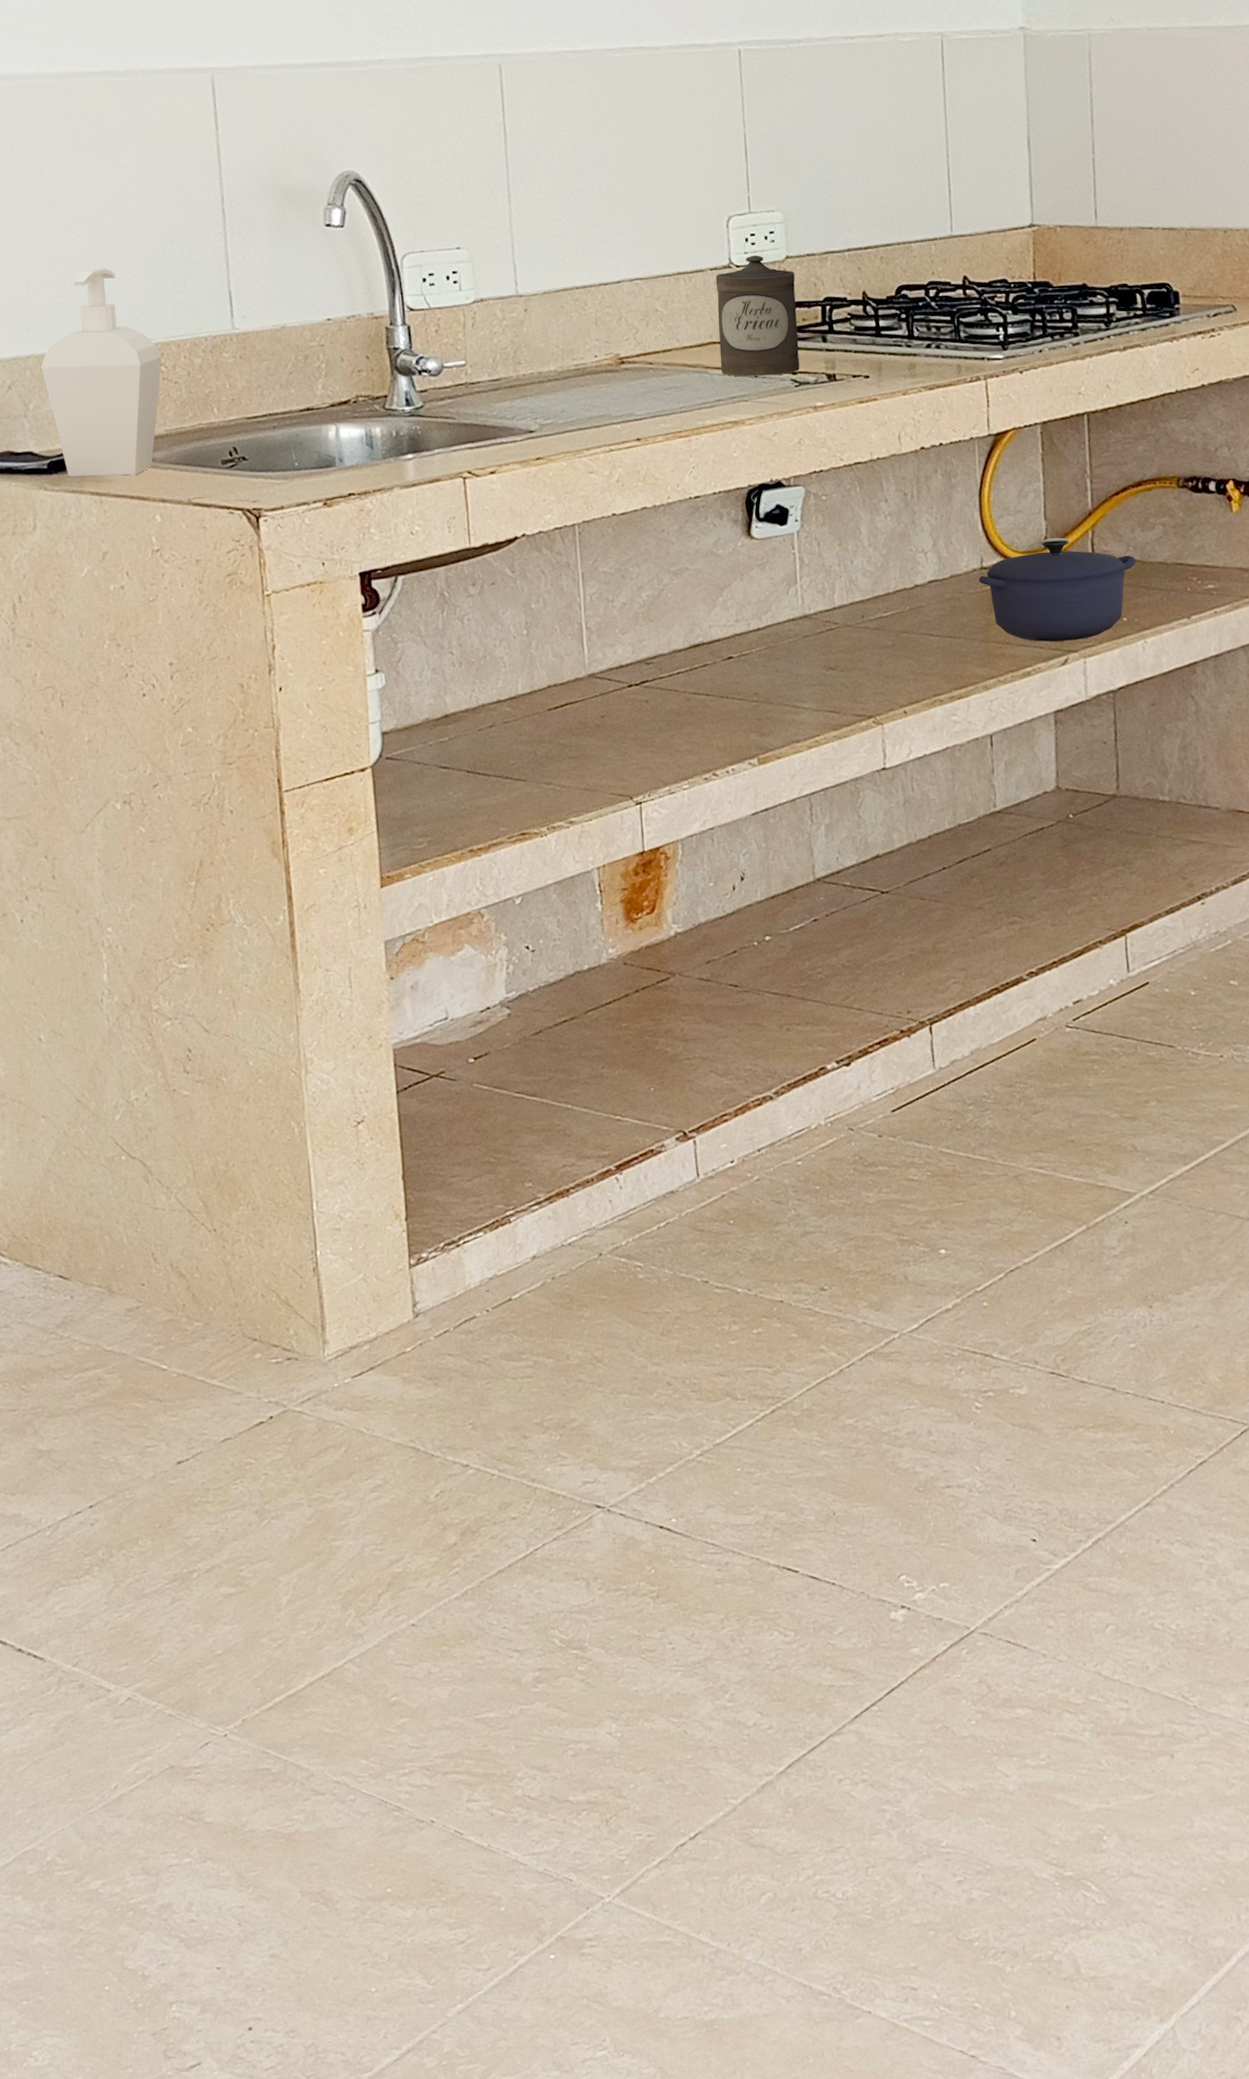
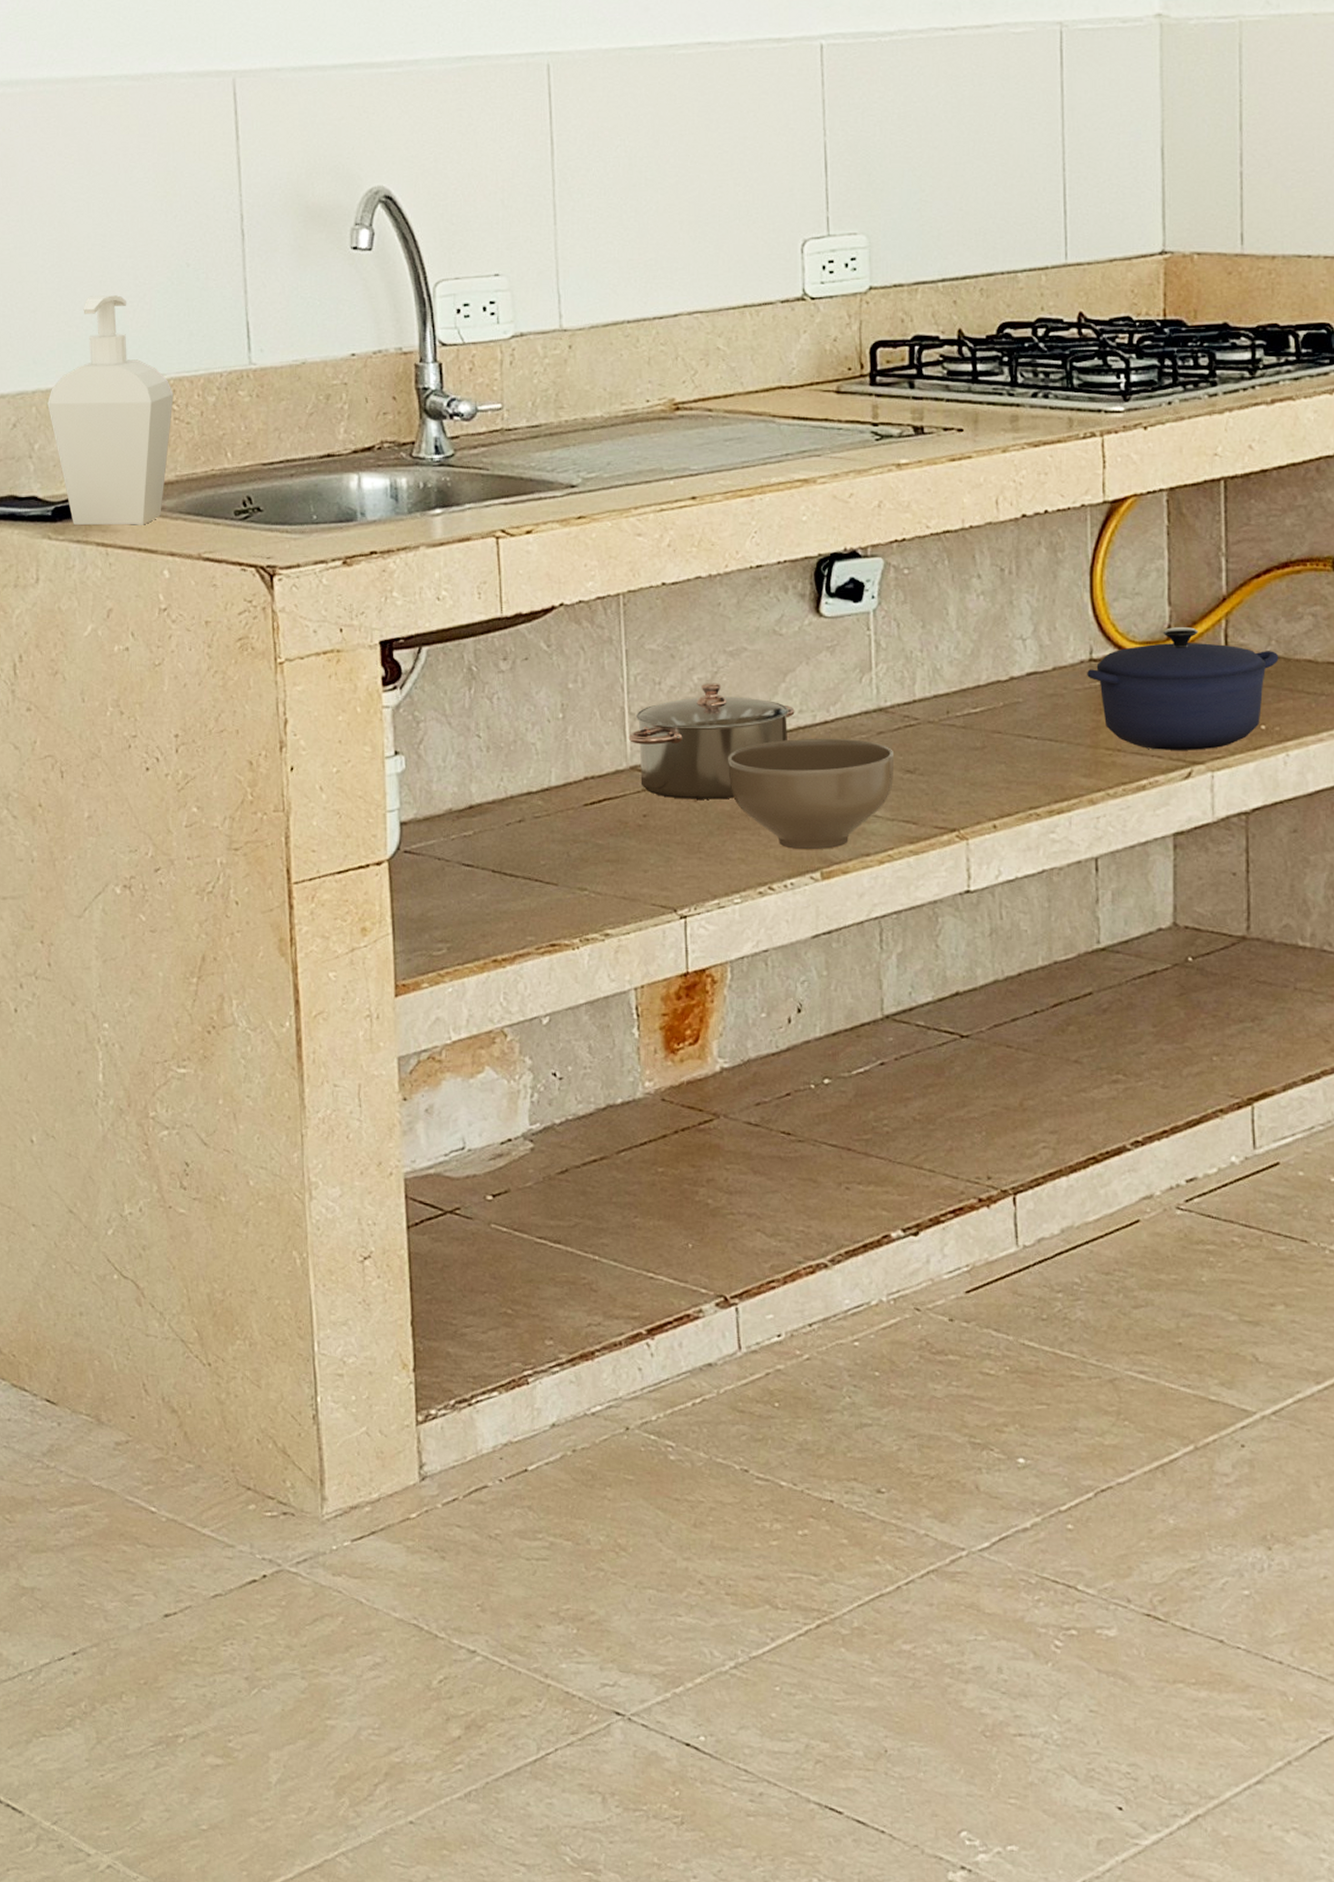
cooking pot: none [586,598,732,701] -> present [628,683,795,800]
bowl: none [673,642,819,740] -> present [727,738,895,850]
canister: present [715,255,799,377] -> none [787,285,881,427]

